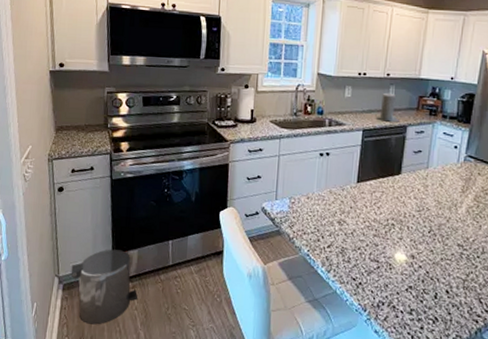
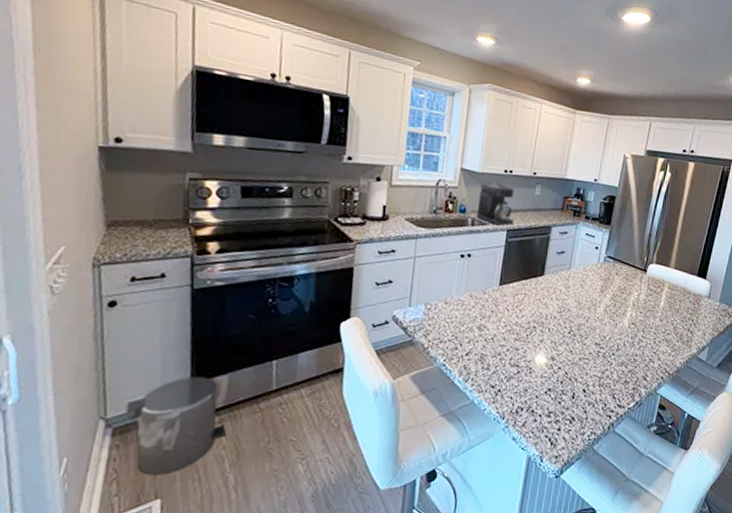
coffee maker: none [333,85,370,126] -> present [476,182,515,226]
paper towel: present [376,92,401,123] -> none [521,192,546,224]

